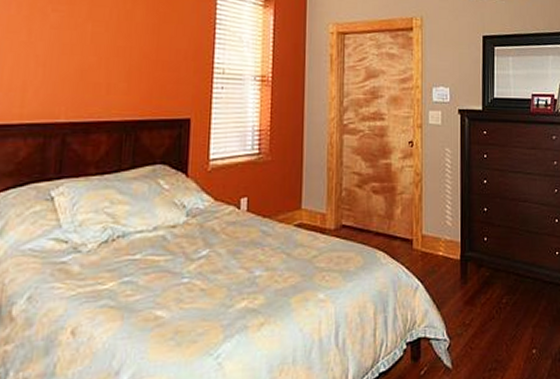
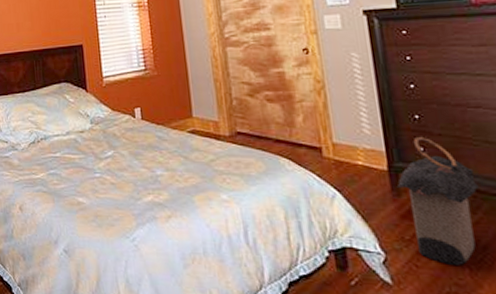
laundry hamper: none [465,228,519,343] -> present [396,138,479,265]

